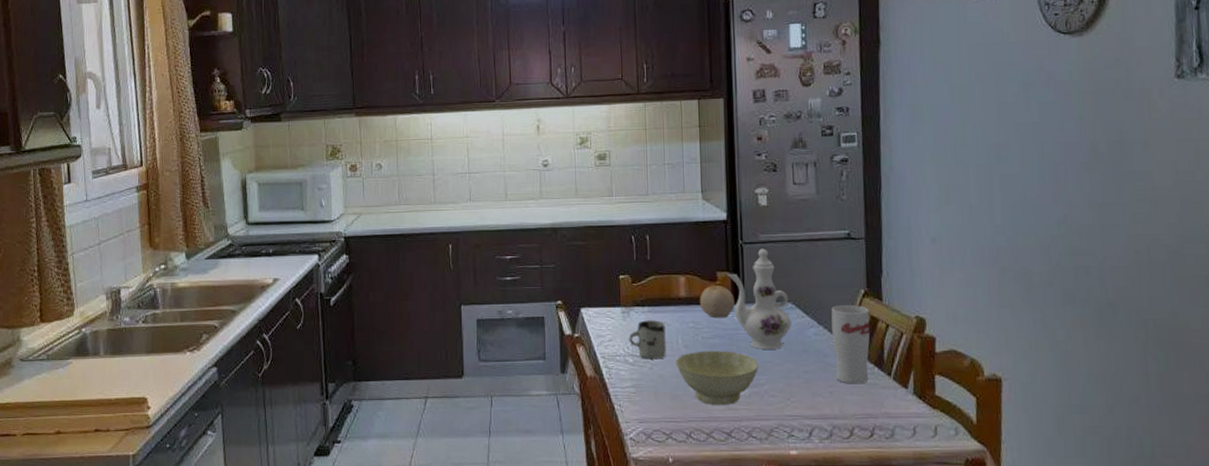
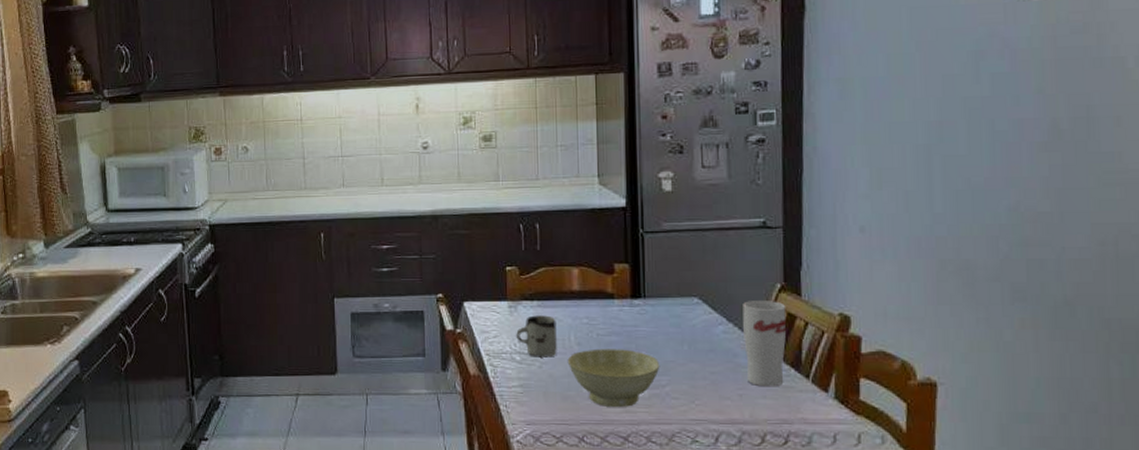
fruit: present [700,286,735,319] -> none [595,278,634,314]
ewer: present [727,248,791,349] -> none [626,238,697,348]

